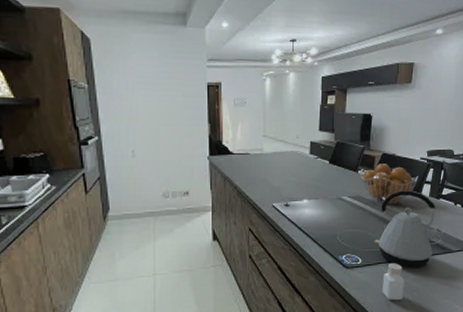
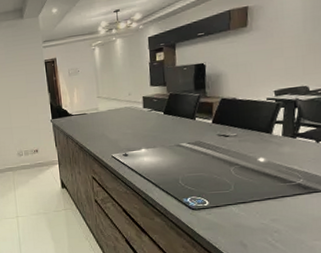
fruit basket: present [361,164,418,205] -> none [198,108,266,148]
kettle: present [374,190,444,268] -> none [221,131,306,209]
pepper shaker: present [382,263,404,301] -> none [235,204,262,242]

